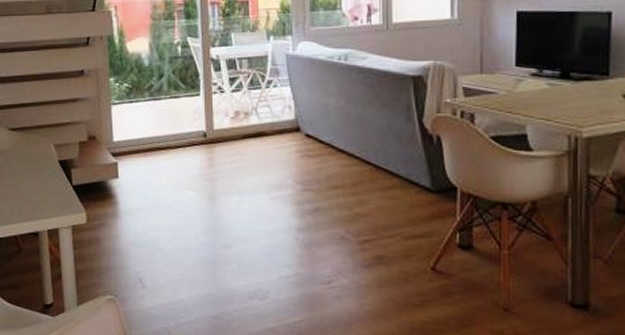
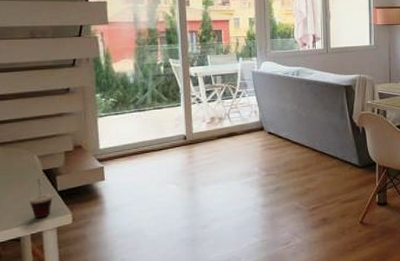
cup: none [45,170,68,213] -> present [28,179,53,218]

